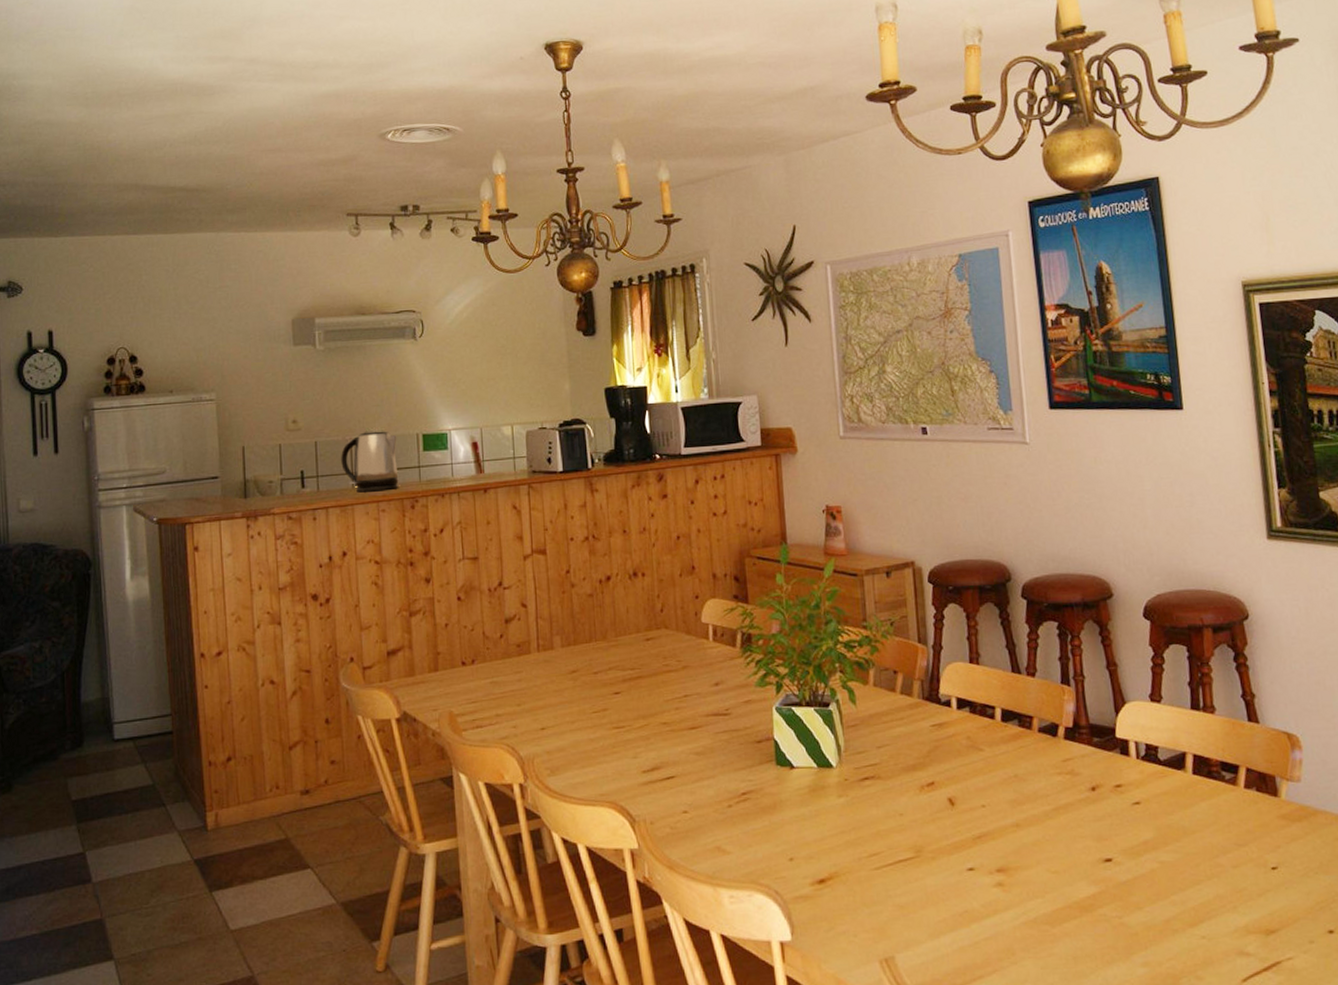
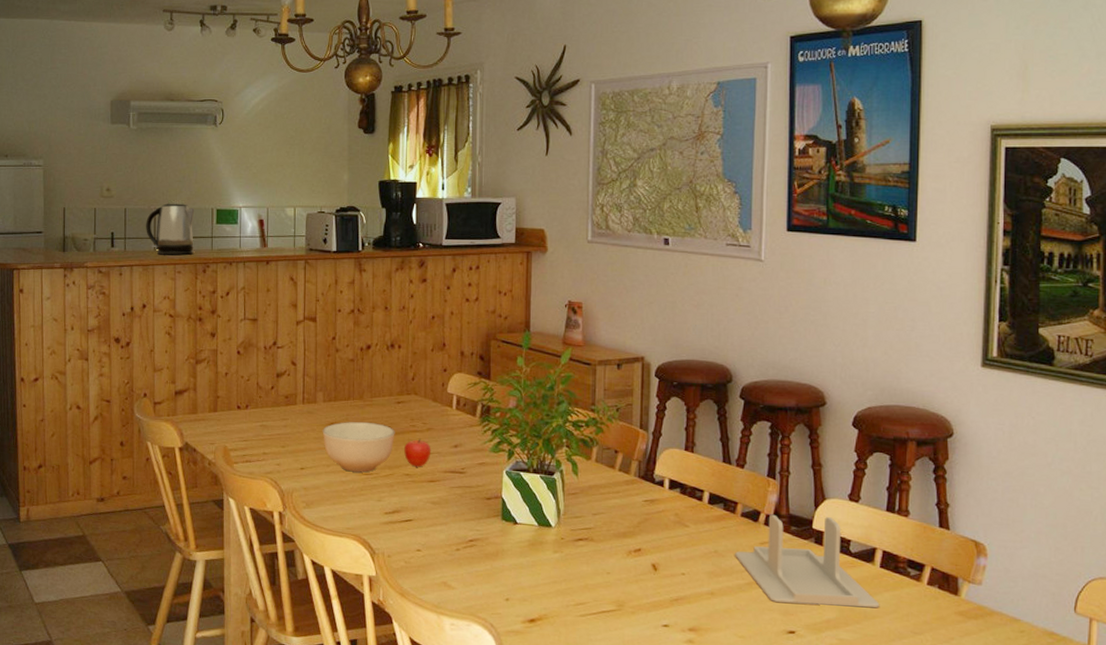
bowl: none [562,665,647,727] -> present [322,421,395,473]
fruit: none [658,679,690,713] -> present [404,438,432,467]
napkin holder: none [1037,723,1198,827] -> present [735,514,880,608]

